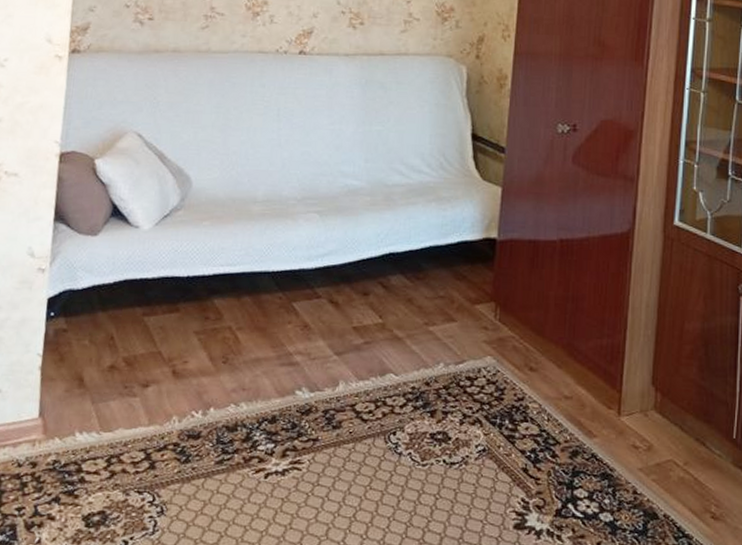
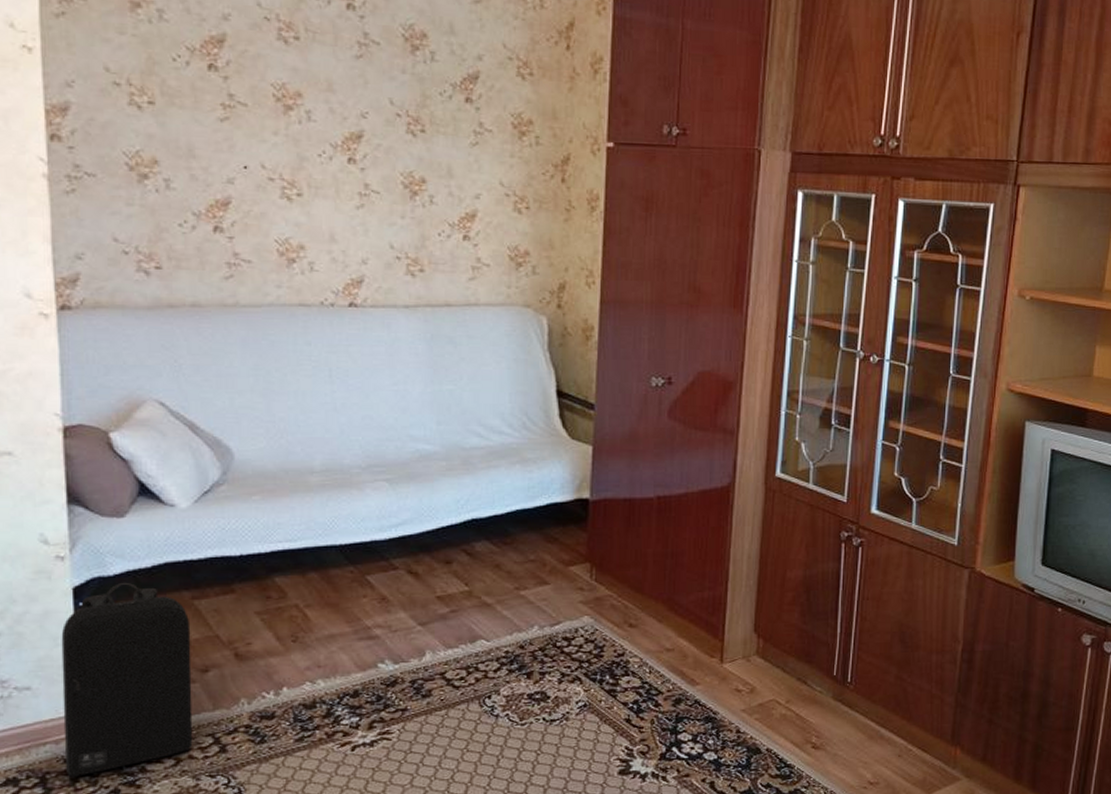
backpack: none [17,295,139,481] -> present [61,582,193,777]

